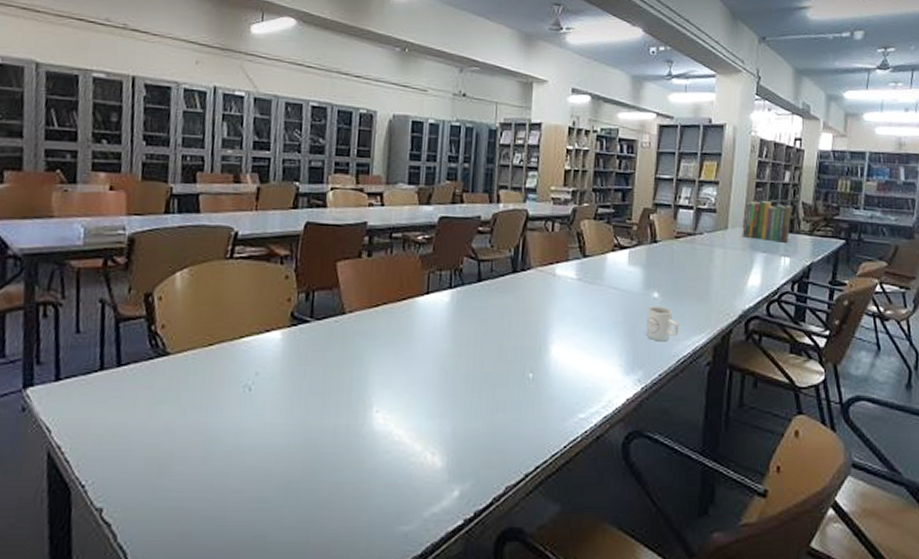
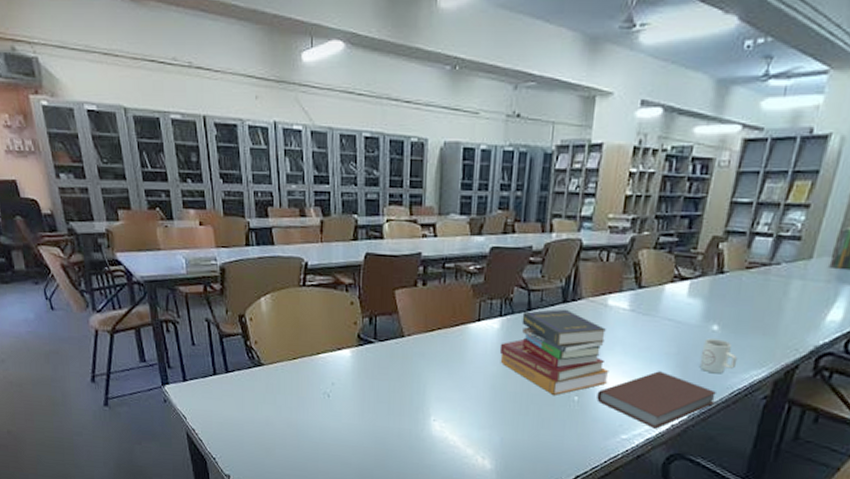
books: none [449,279,562,373] -> present [499,308,609,395]
book: none [552,341,665,405] -> present [597,371,717,429]

